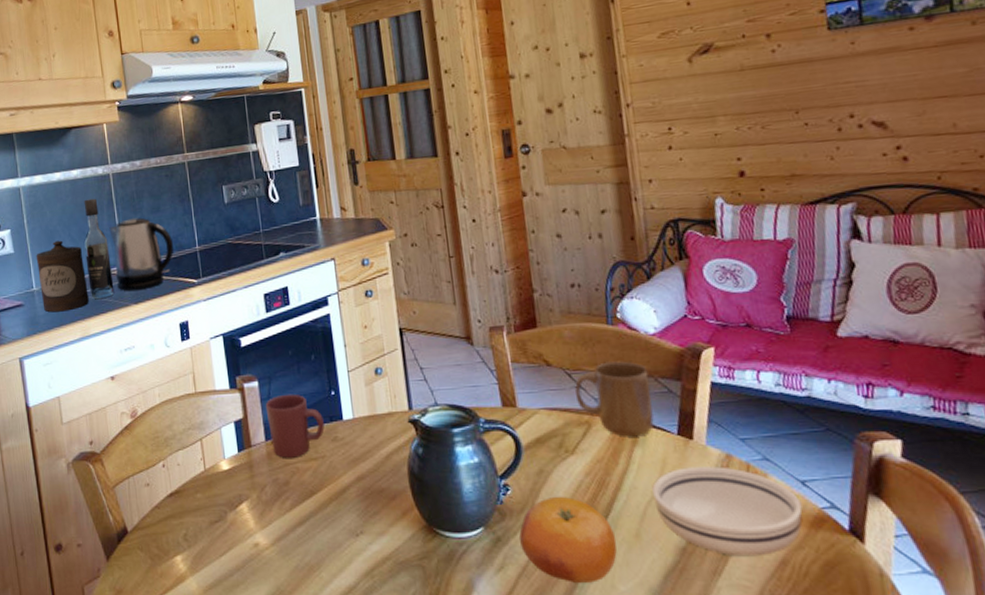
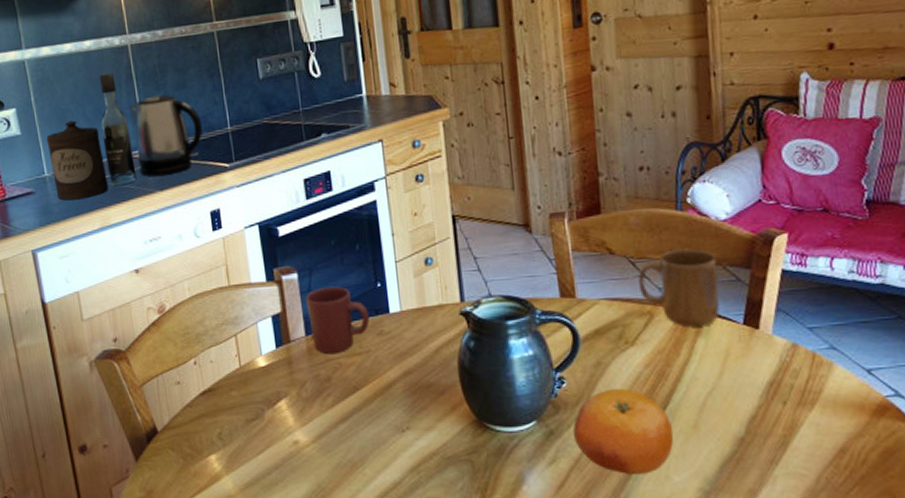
bowl: present [652,466,803,557] -> none [713,356,866,446]

